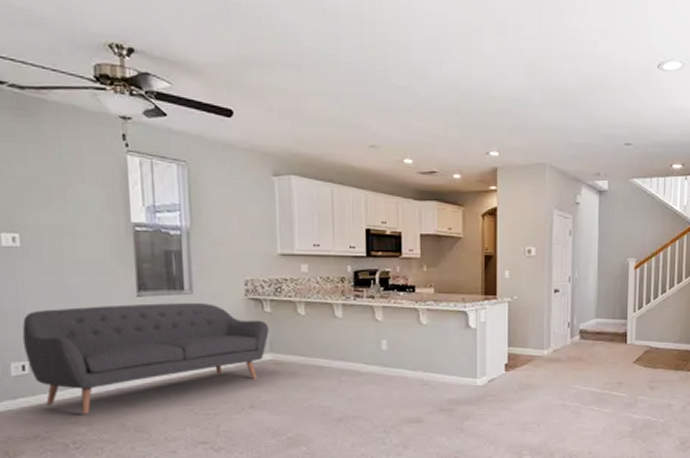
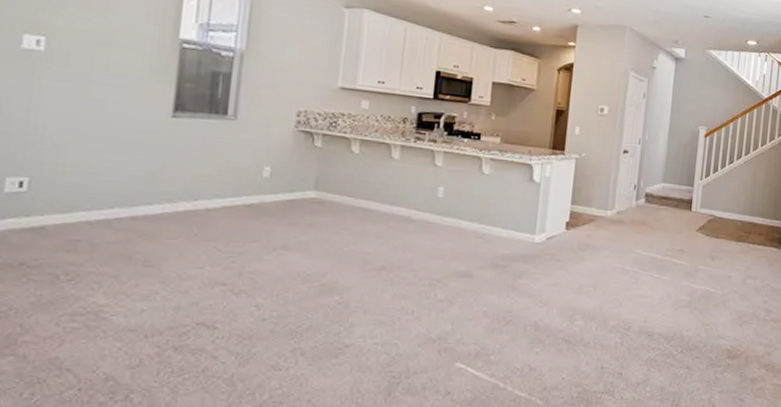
sofa: present [22,303,269,414] -> none [25,122,317,242]

